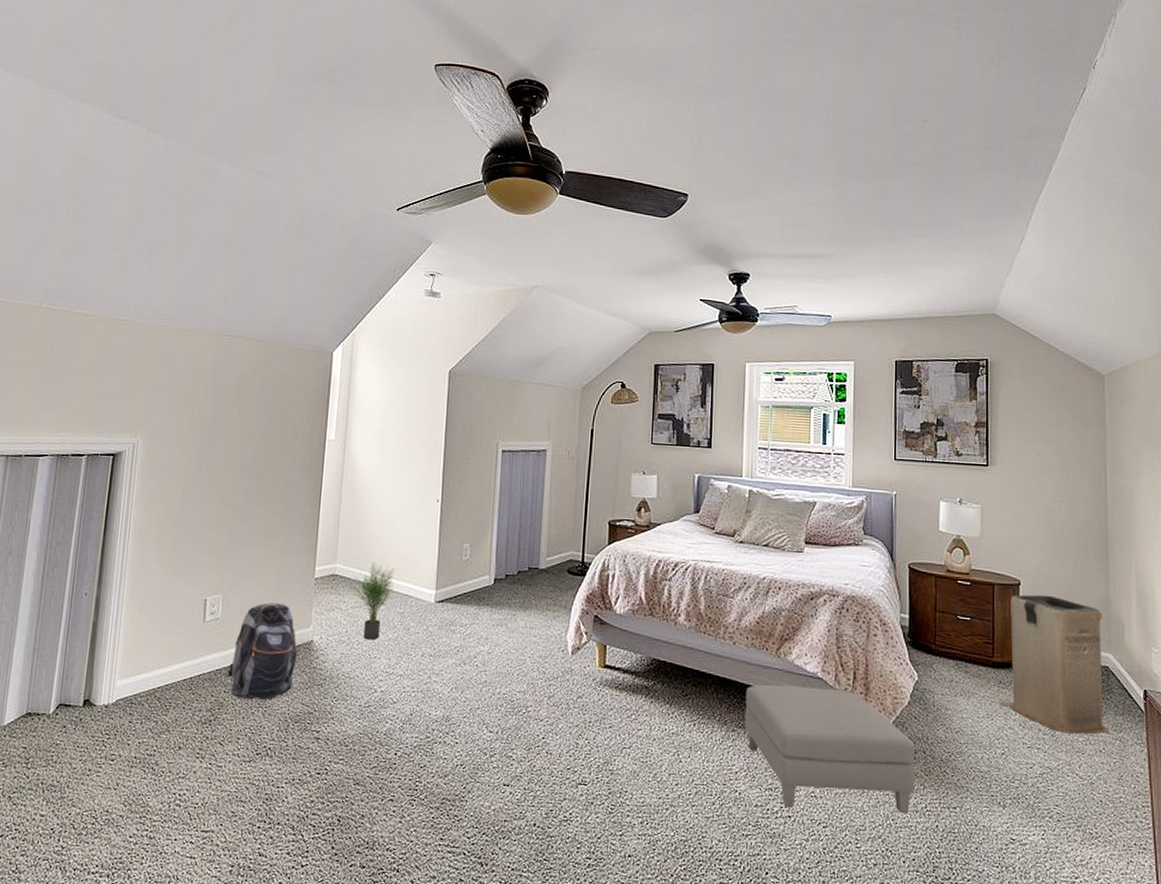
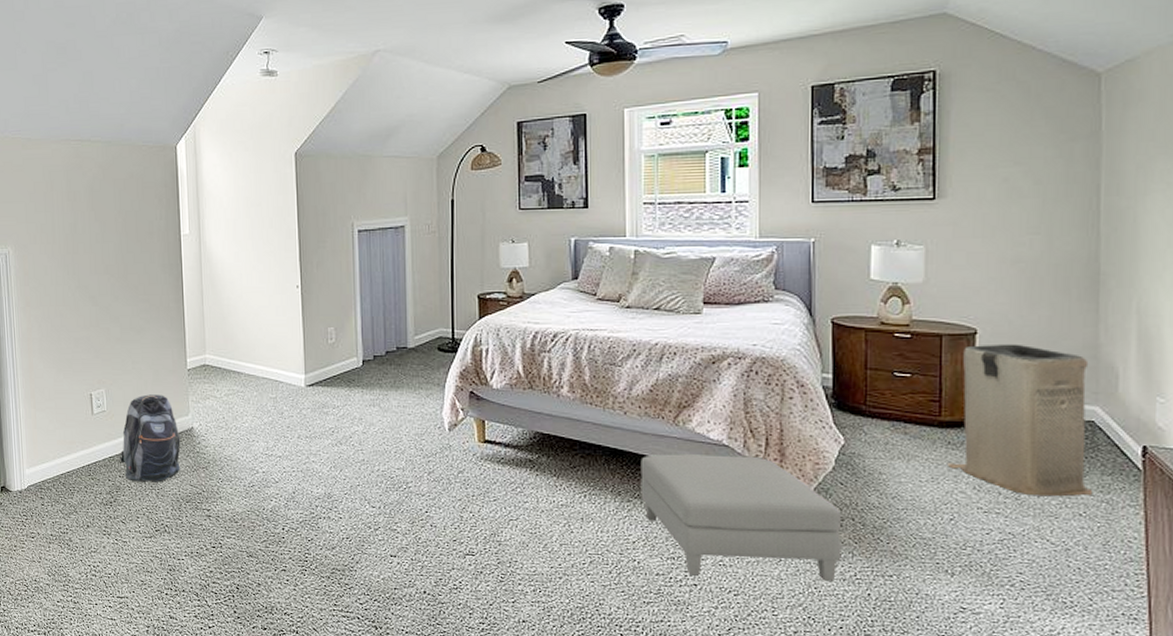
potted plant: present [348,562,395,640] -> none [219,350,264,425]

